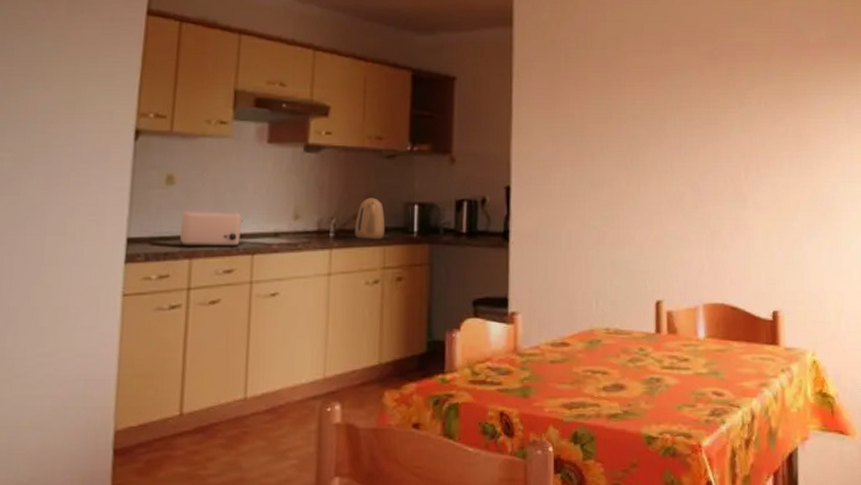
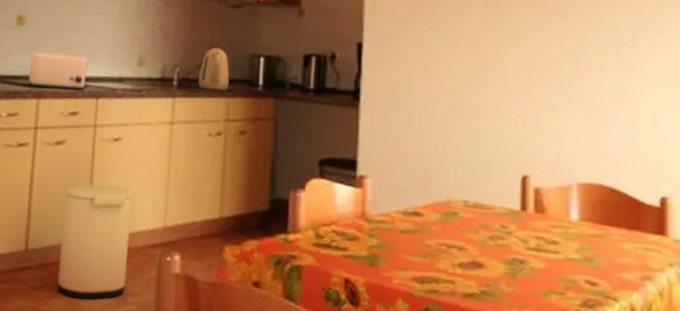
pedal bin: none [214,341,291,459] -> present [57,185,133,300]

